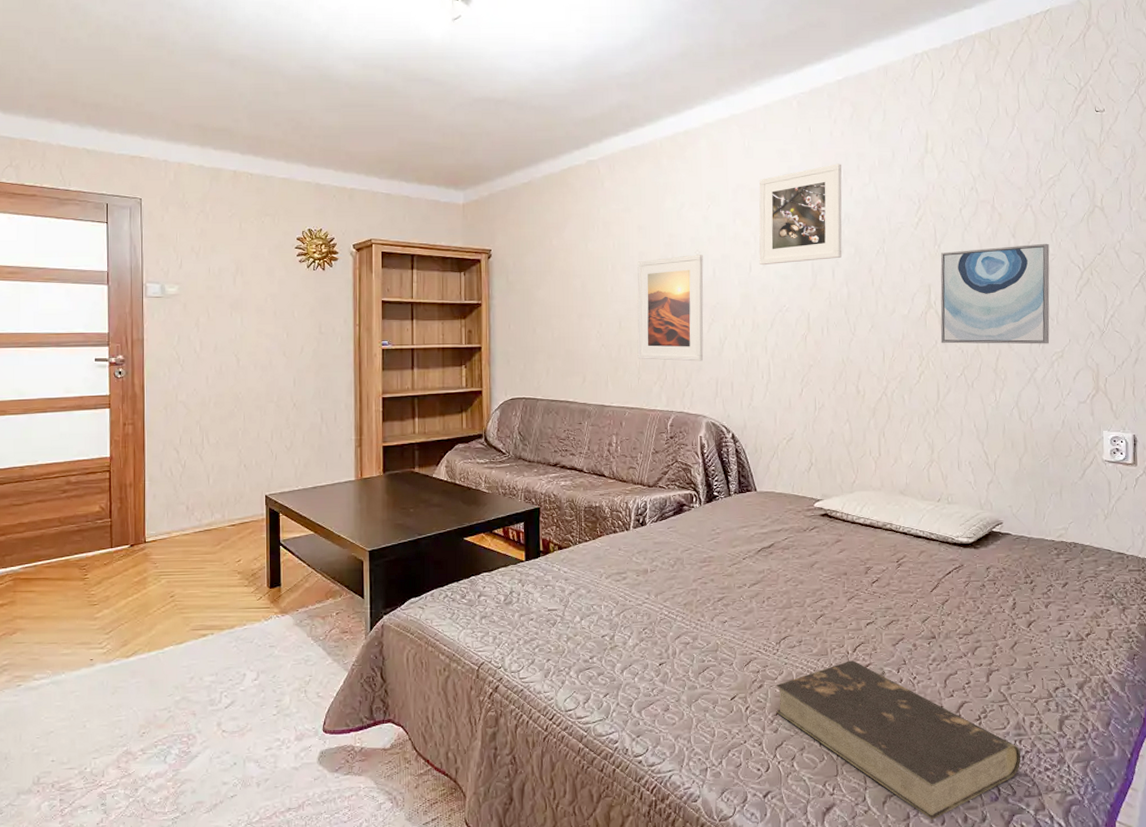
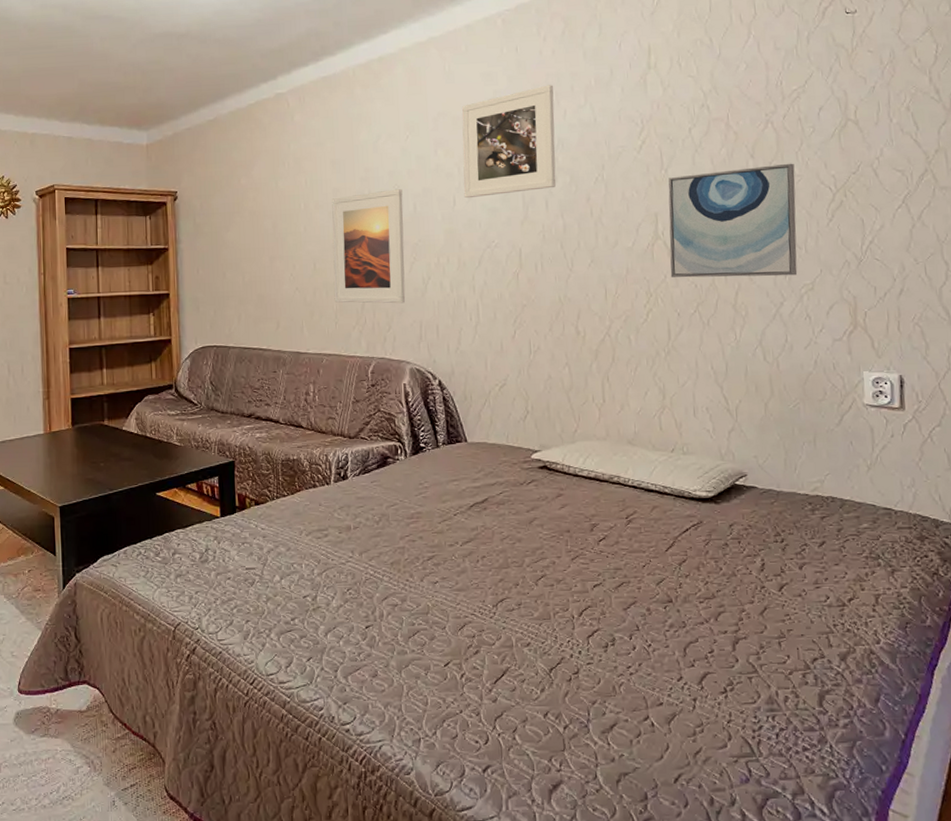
book: present [776,660,1021,820] -> none [494,626,775,802]

